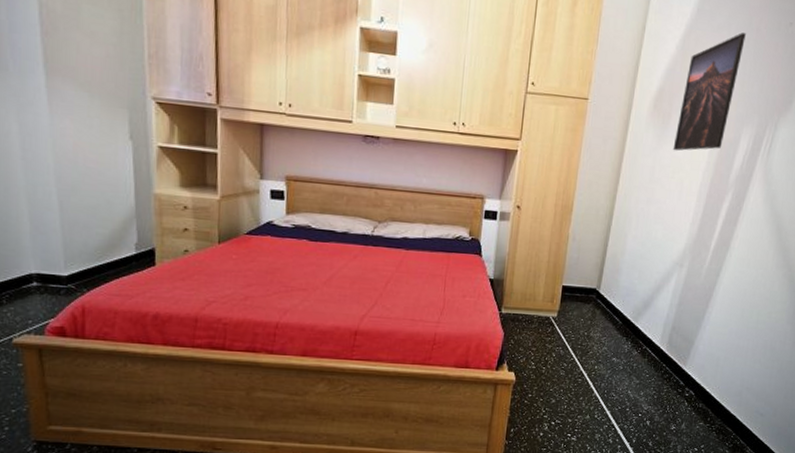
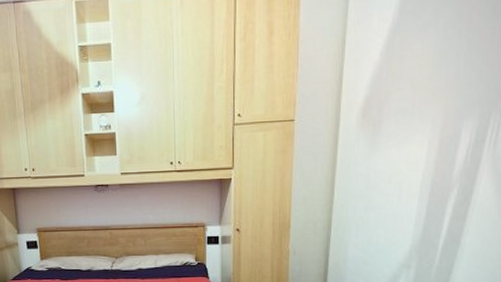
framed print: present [672,32,746,151] -> none [387,25,456,156]

